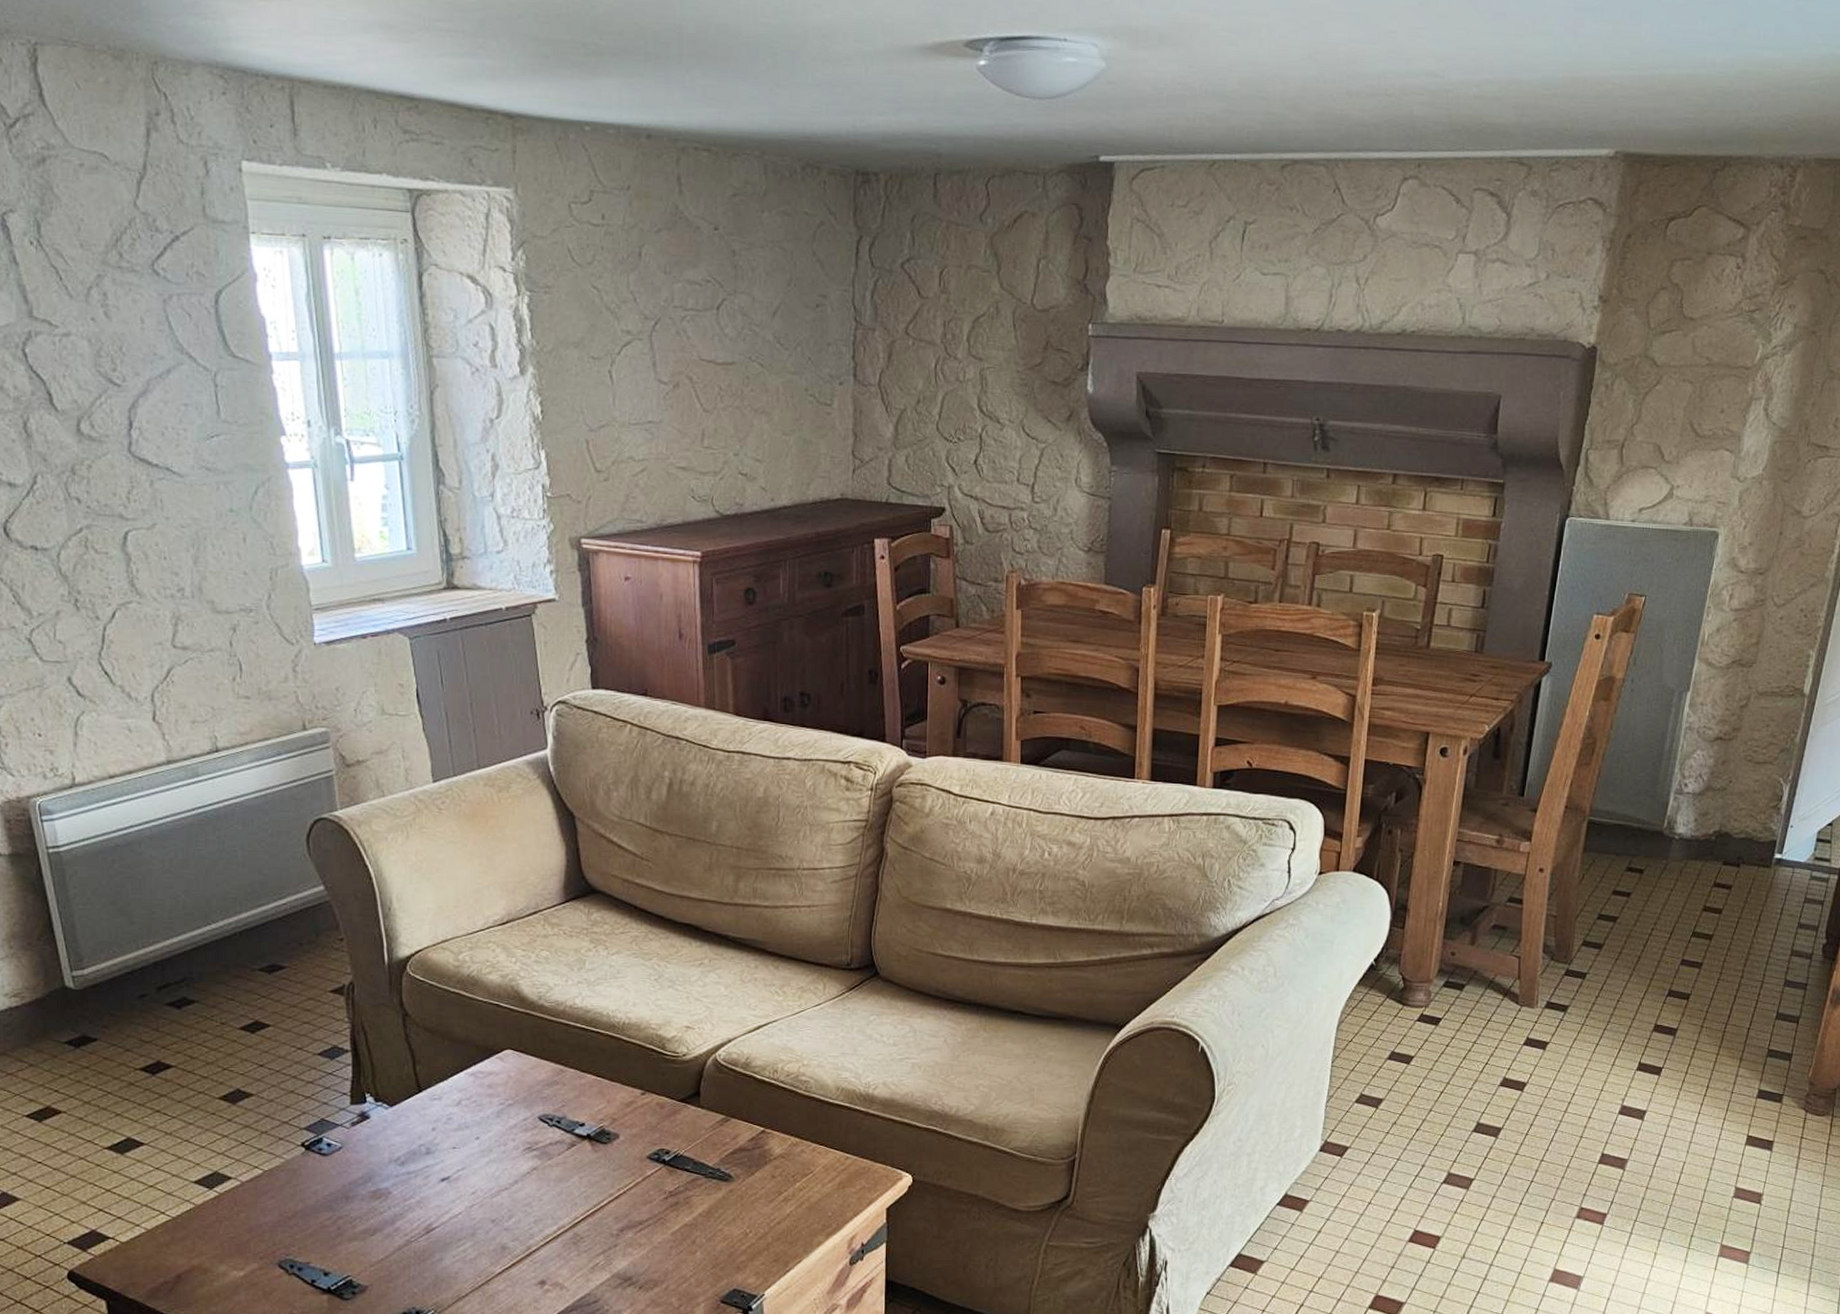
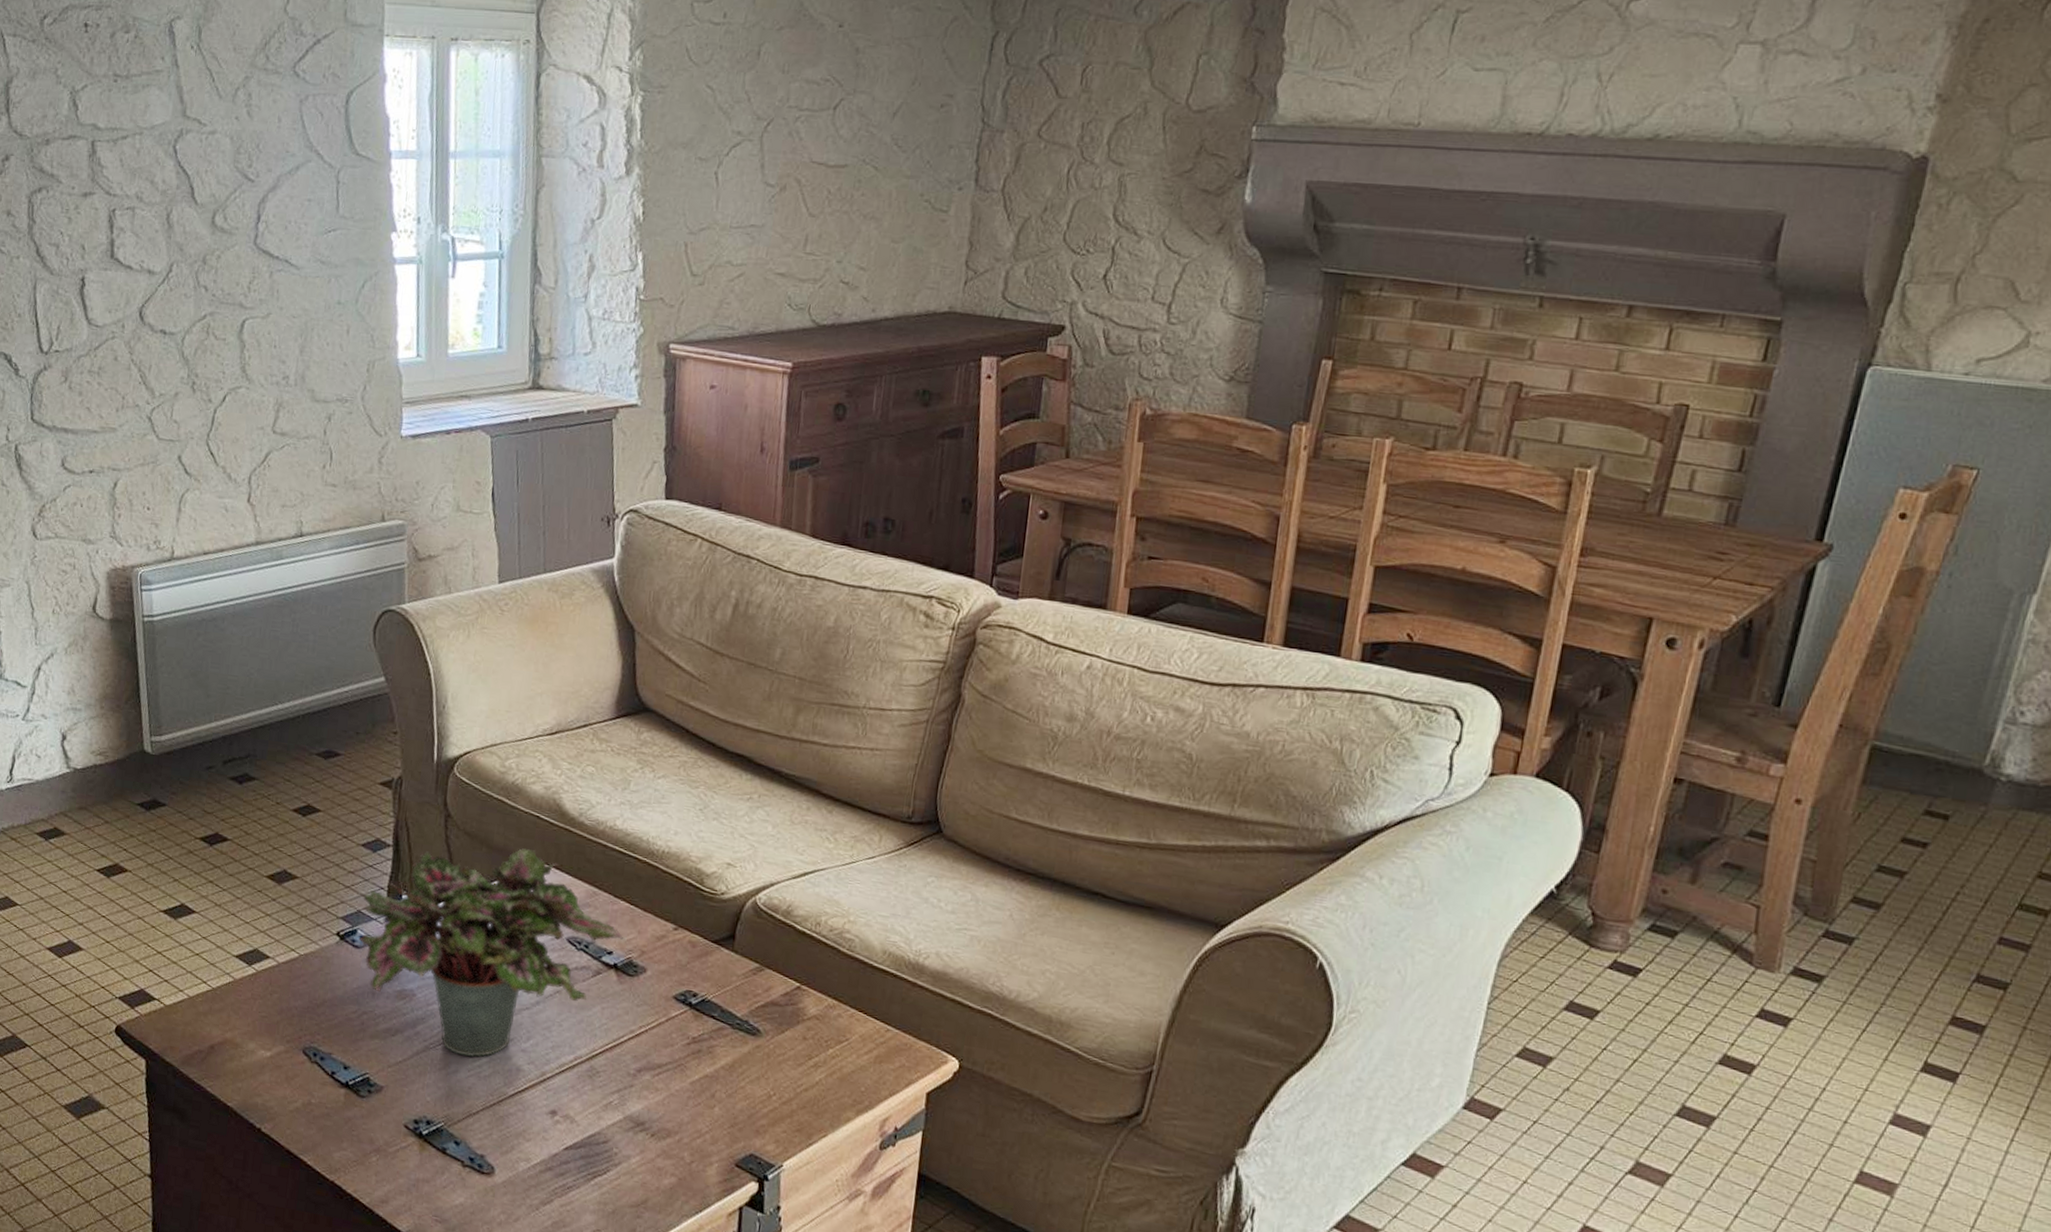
potted plant: none [325,1036,593,1244] -> present [358,848,623,1058]

